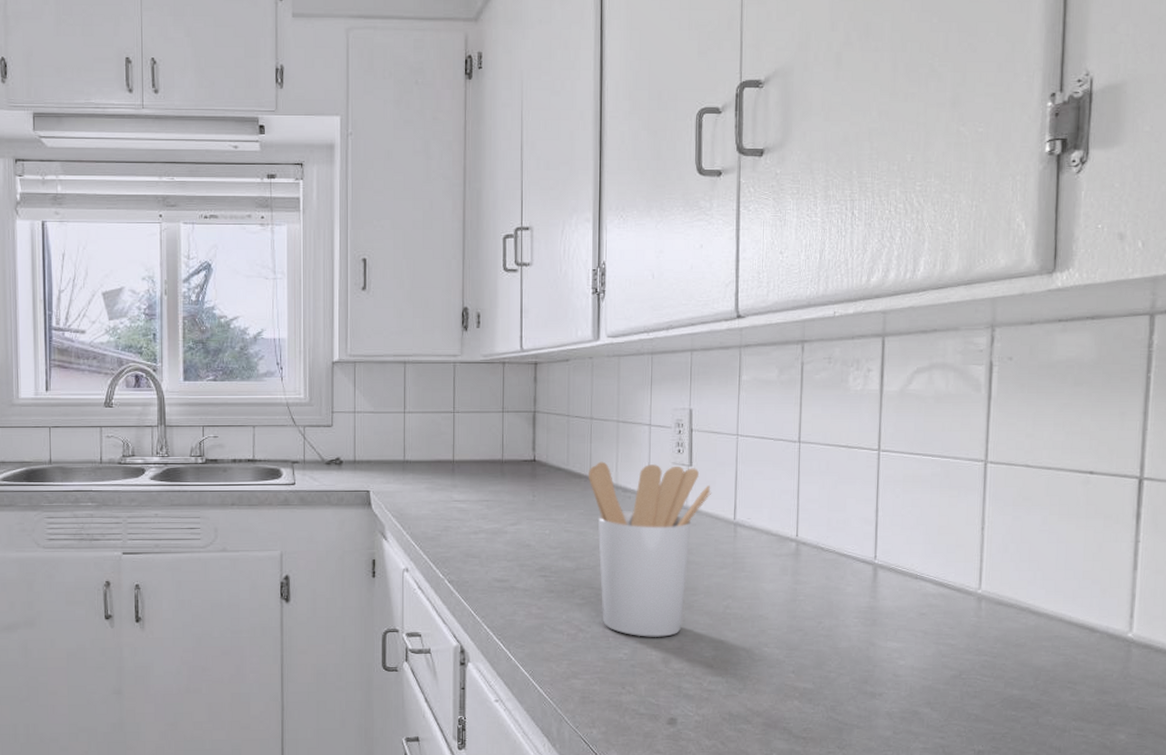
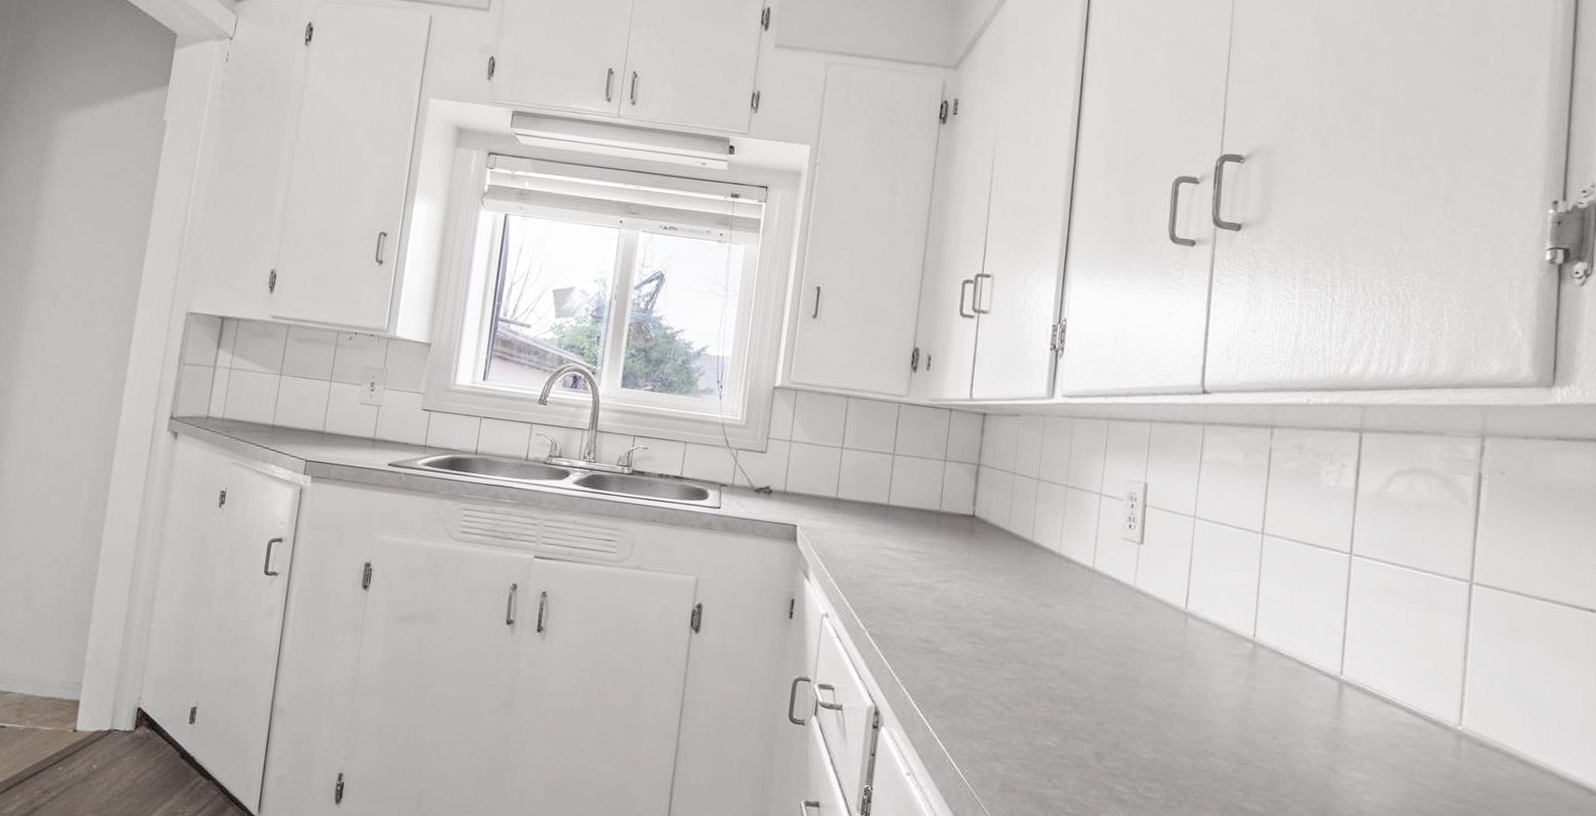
utensil holder: present [589,461,712,637] -> none [1030,526,1163,729]

